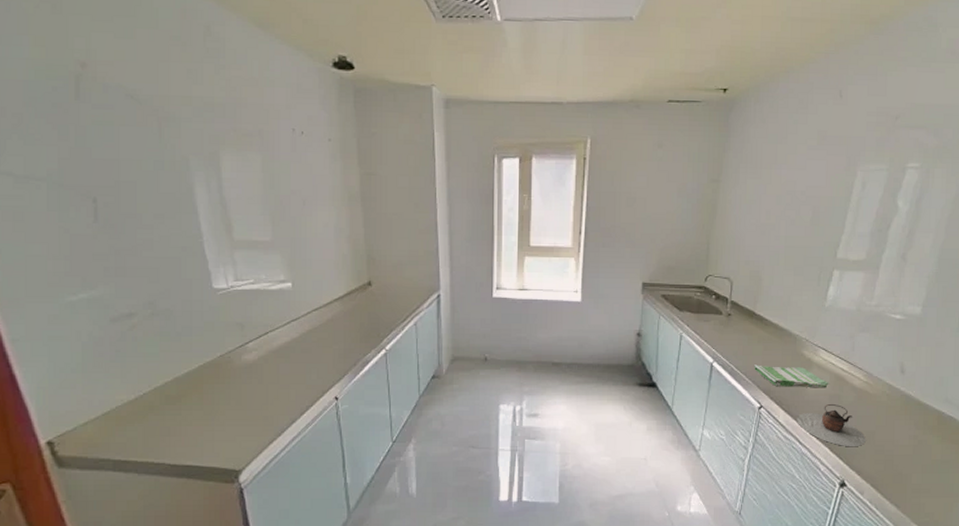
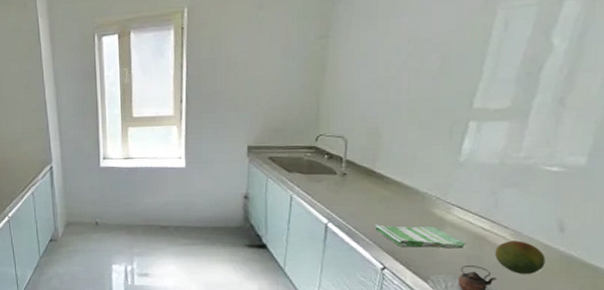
fruit: none [852,381,890,413] -> present [495,241,545,275]

